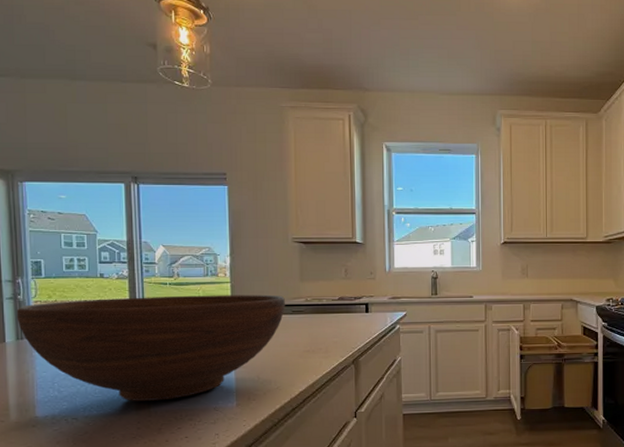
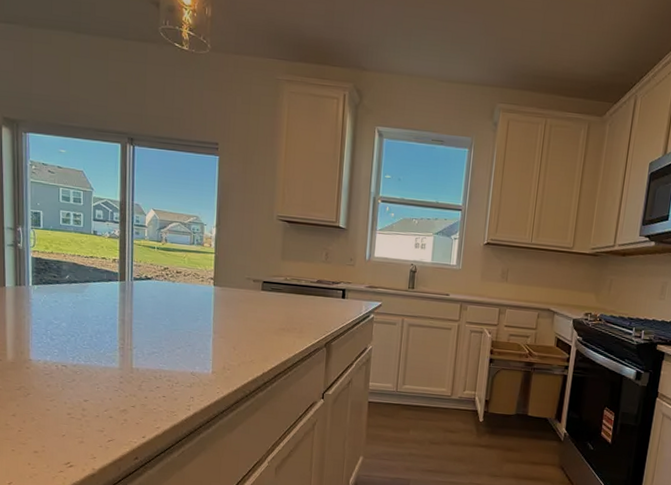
fruit bowl: present [16,294,285,401] -> none [16,253,265,360]

